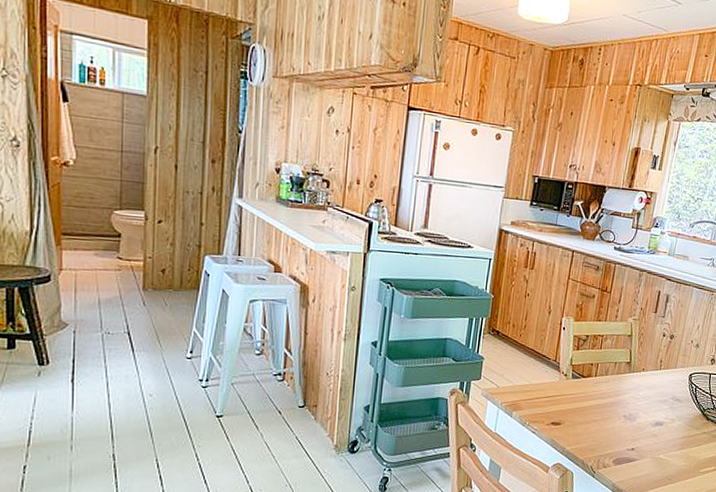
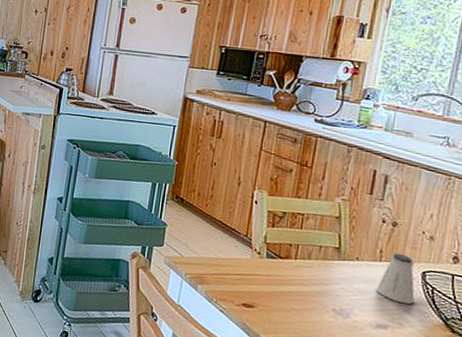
saltshaker: none [656,361,685,403] -> present [376,252,415,304]

